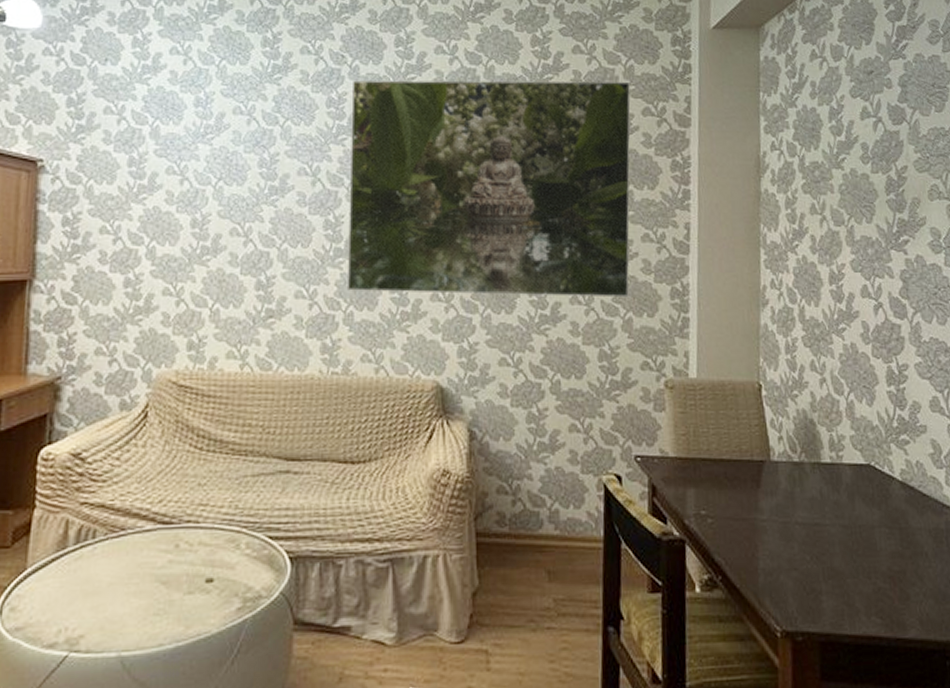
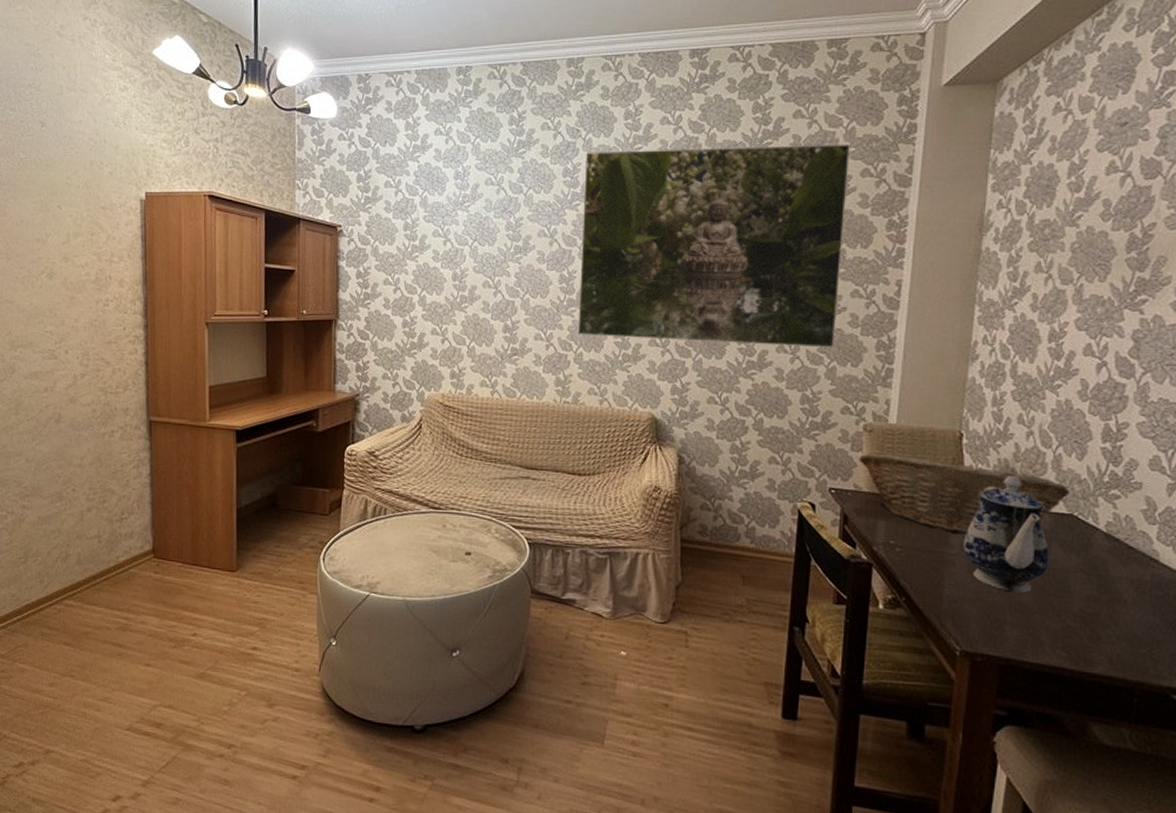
fruit basket: none [662,410,866,497] -> present [859,453,1071,535]
teapot: none [772,426,855,557] -> present [963,475,1049,593]

